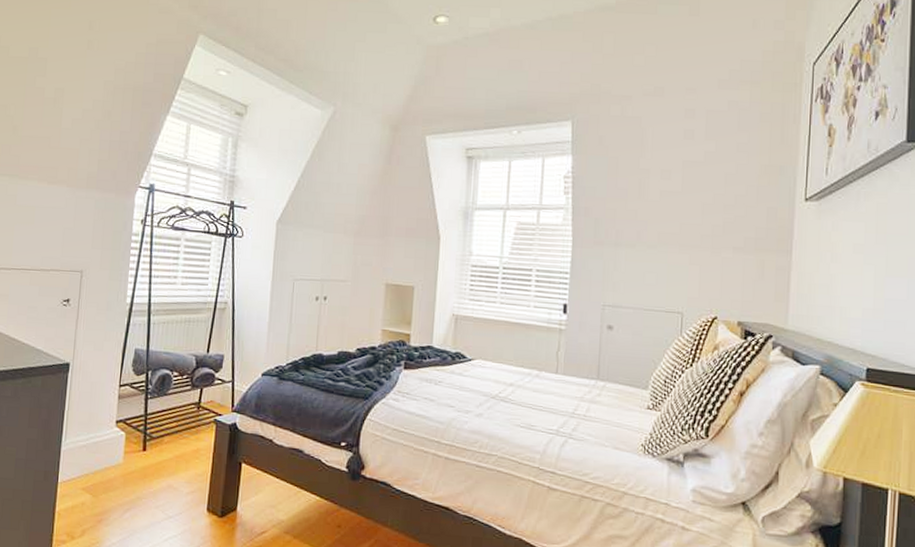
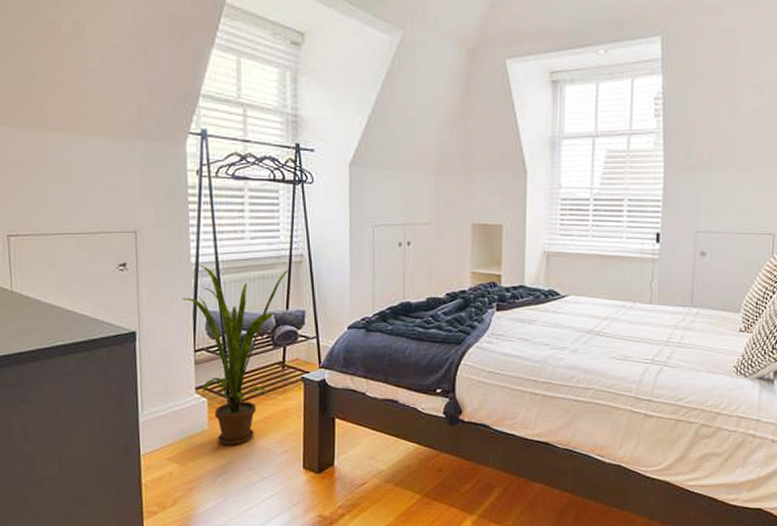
house plant: none [114,305,214,481] -> present [182,265,290,445]

